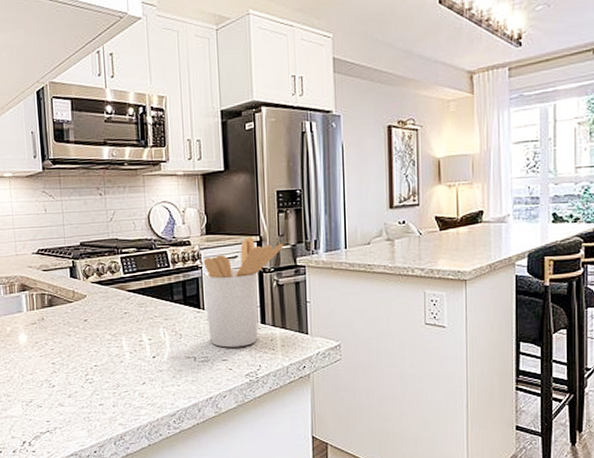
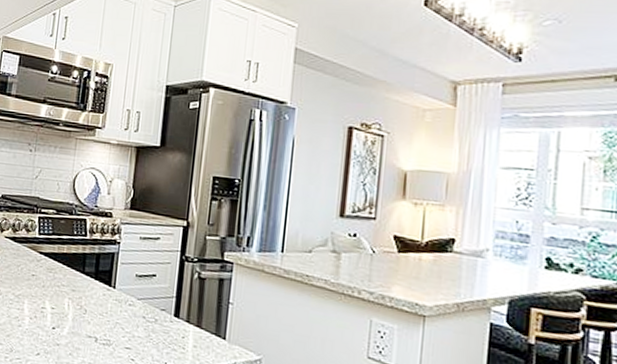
utensil holder: present [202,236,284,348] -> none [116,219,213,338]

